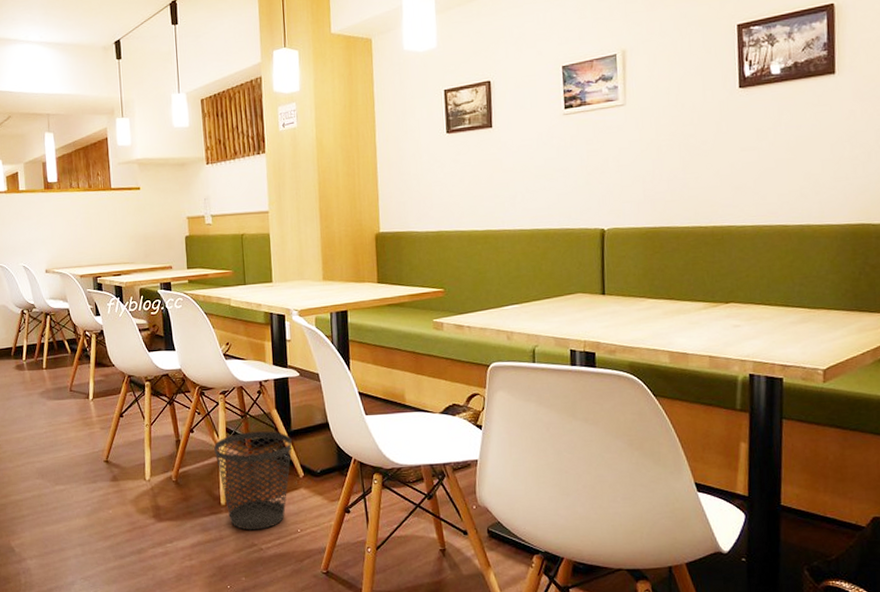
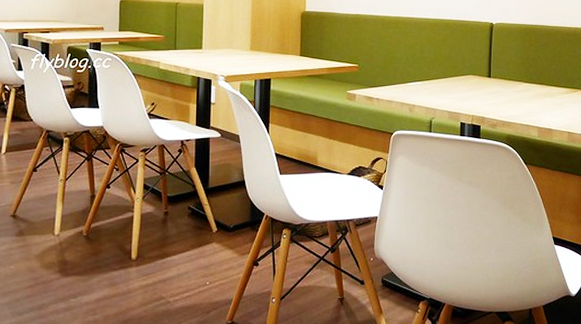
wastebasket: present [214,431,292,531] -> none [130,188,208,284]

